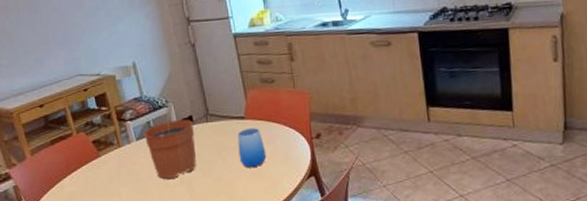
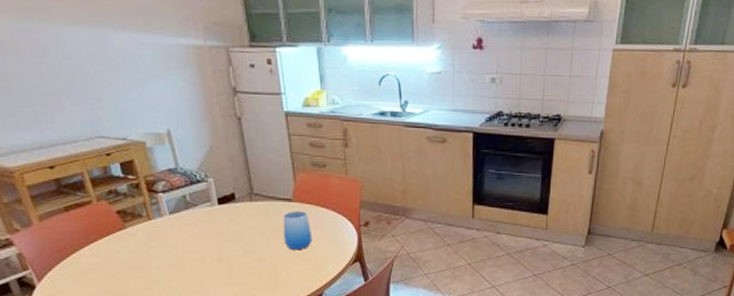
plant pot: present [143,103,196,179] -> none [178,178,237,256]

